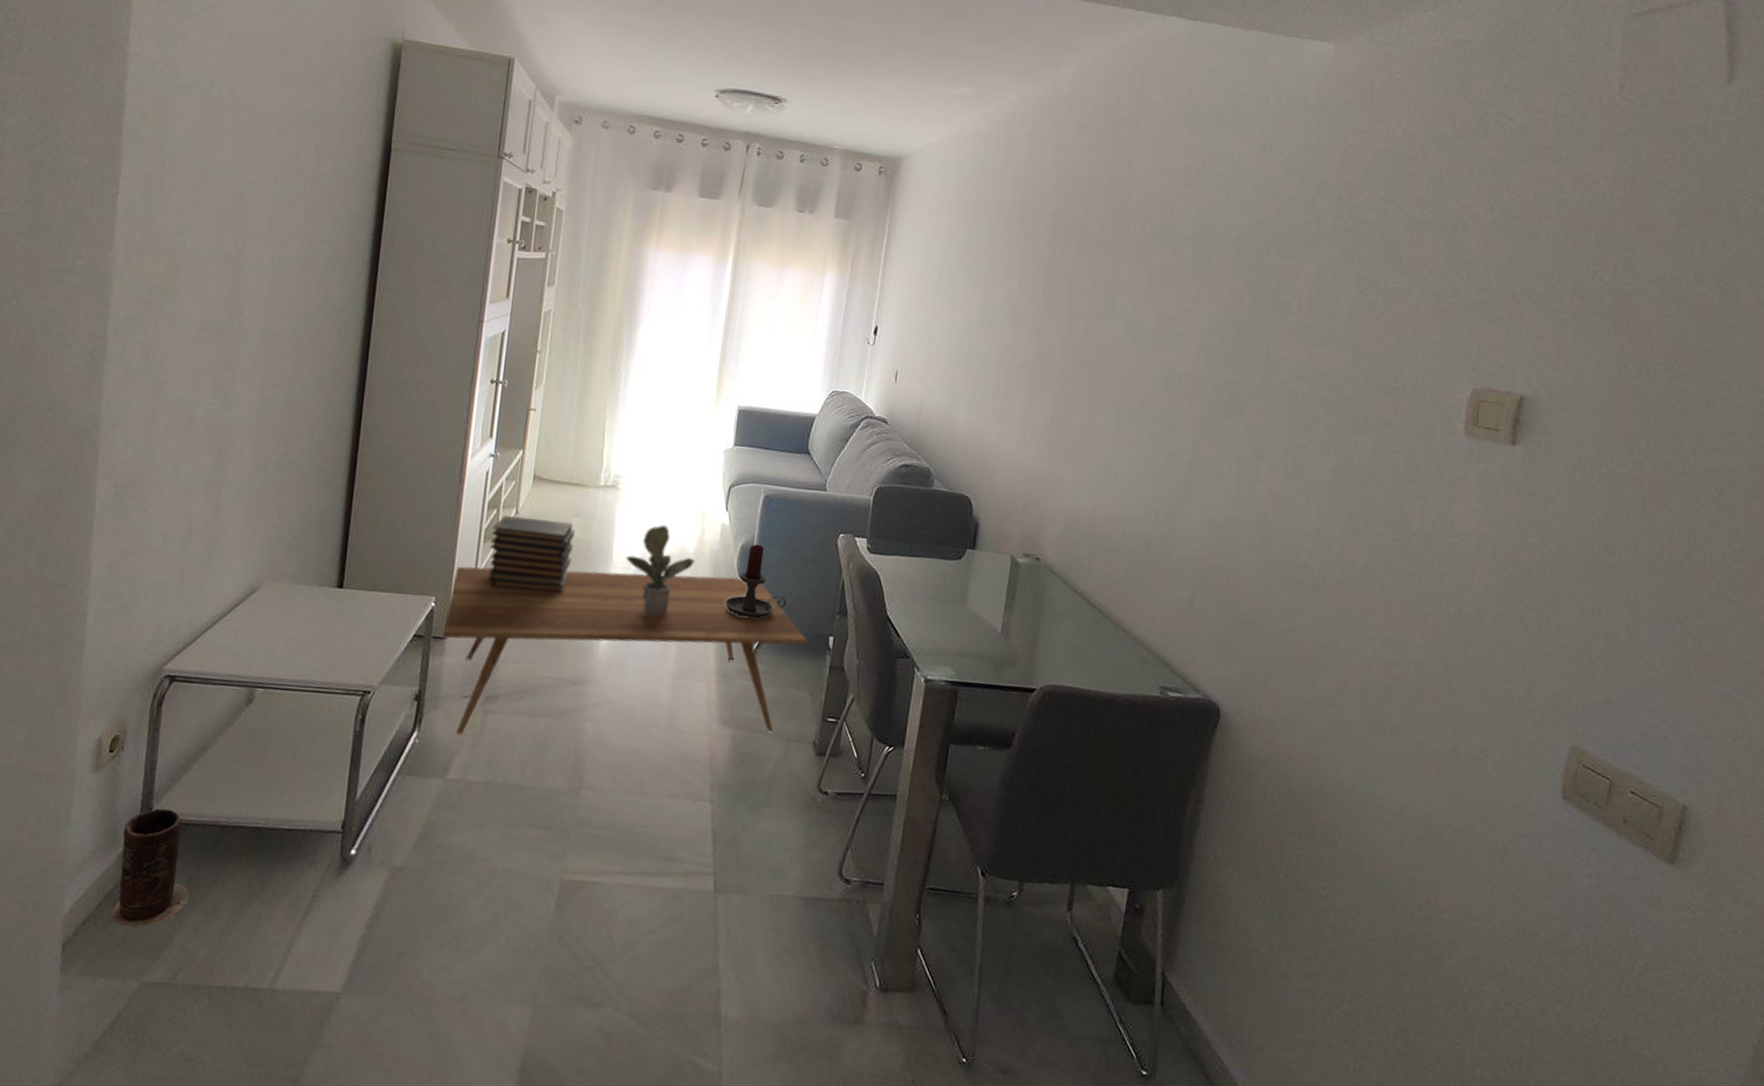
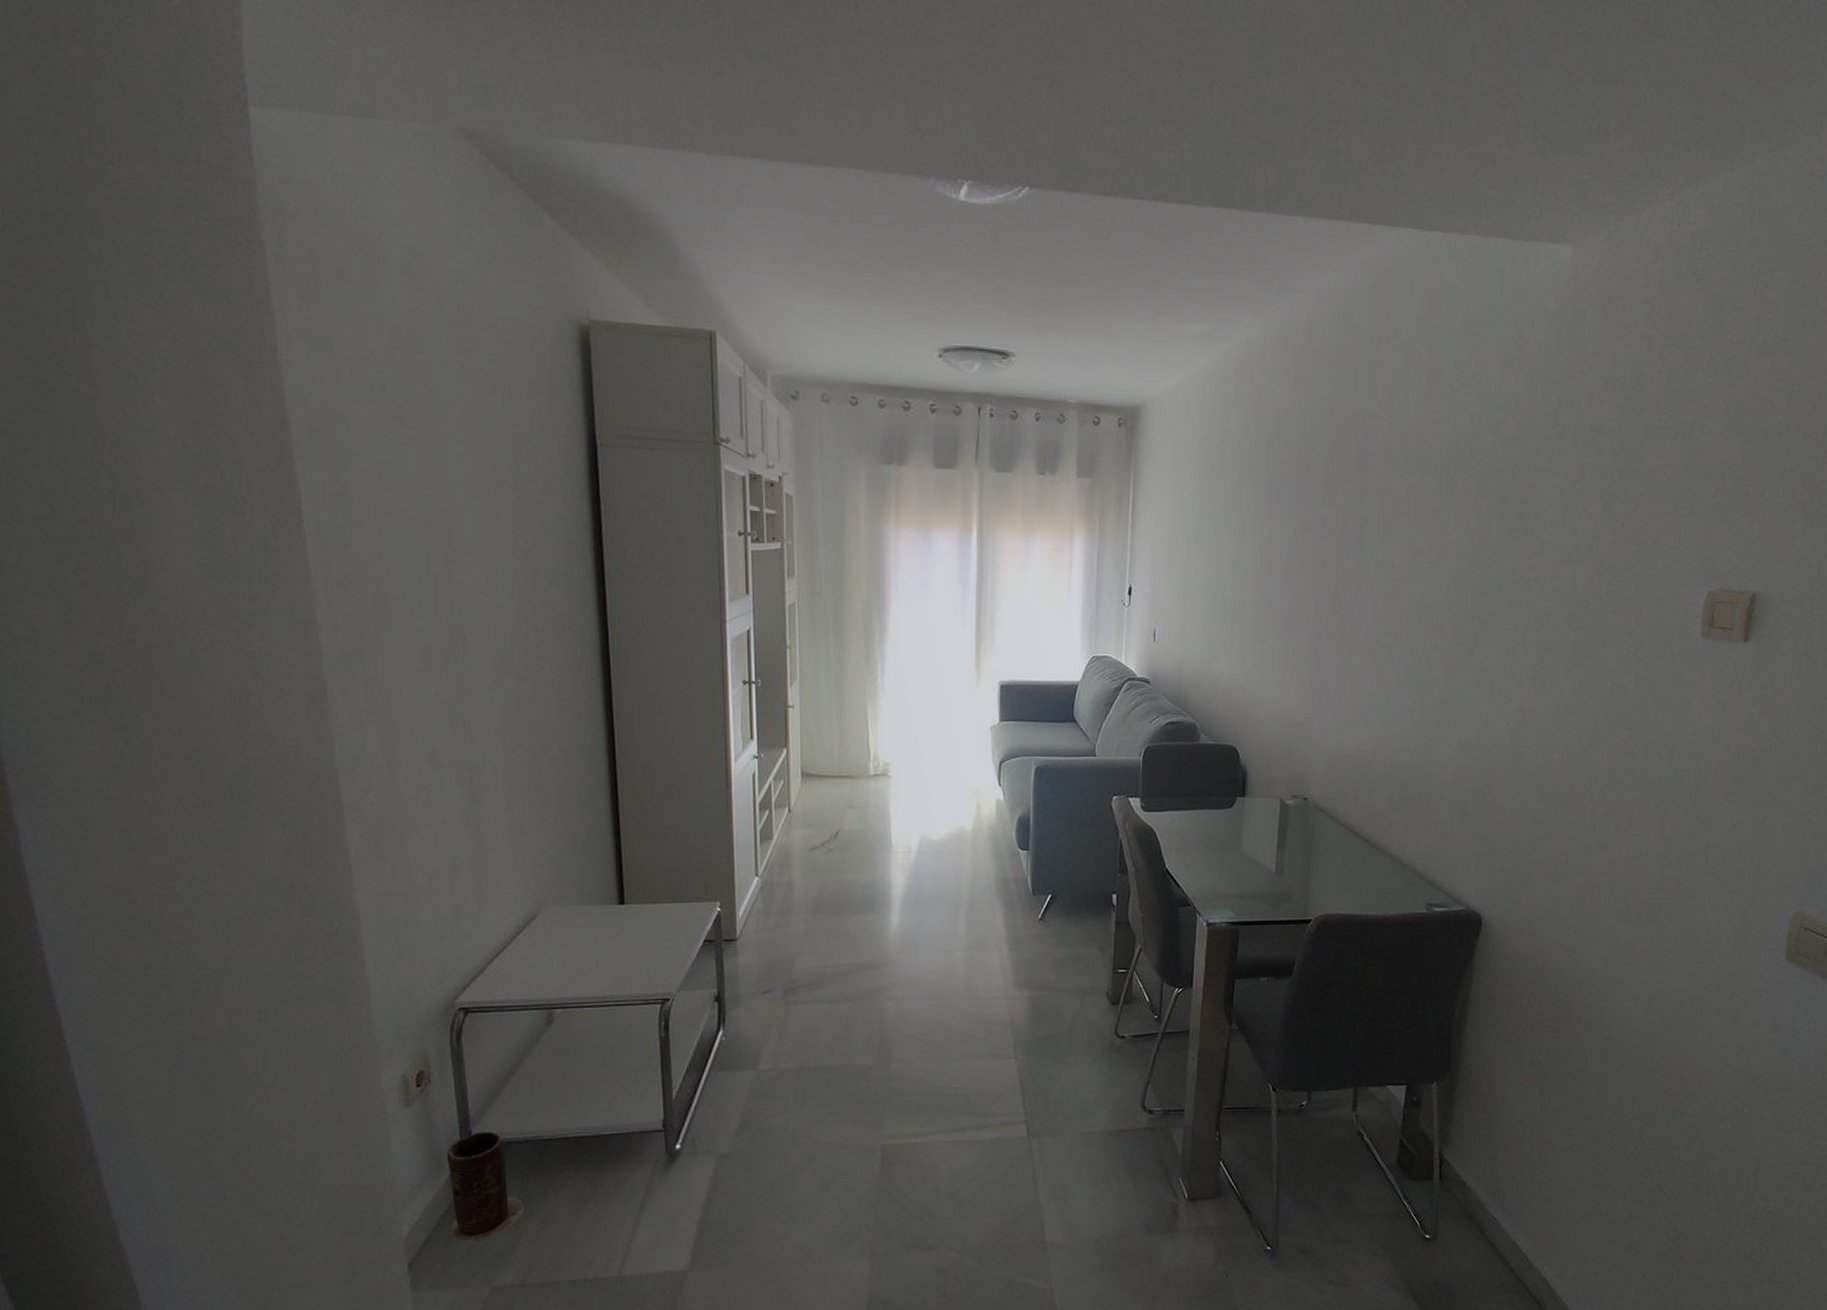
coffee table: present [442,566,807,736] -> none [732,849,1092,1029]
book stack: present [488,515,575,593] -> none [768,814,851,886]
potted plant: present [626,524,695,616] -> none [905,806,974,894]
candle holder: present [725,544,787,619] -> none [1008,815,1068,886]

